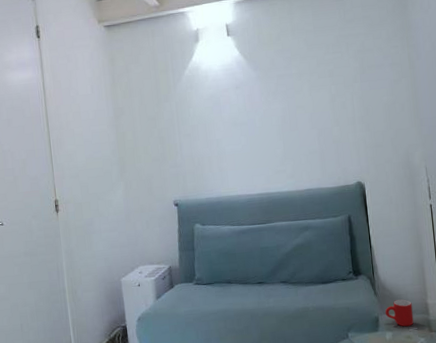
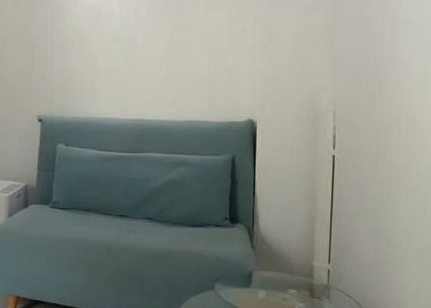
mug: present [385,299,414,327] -> none [261,256,294,288]

